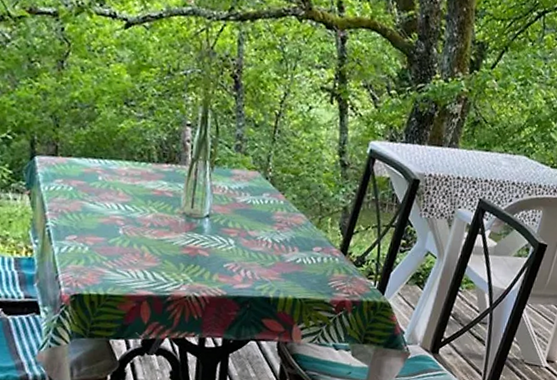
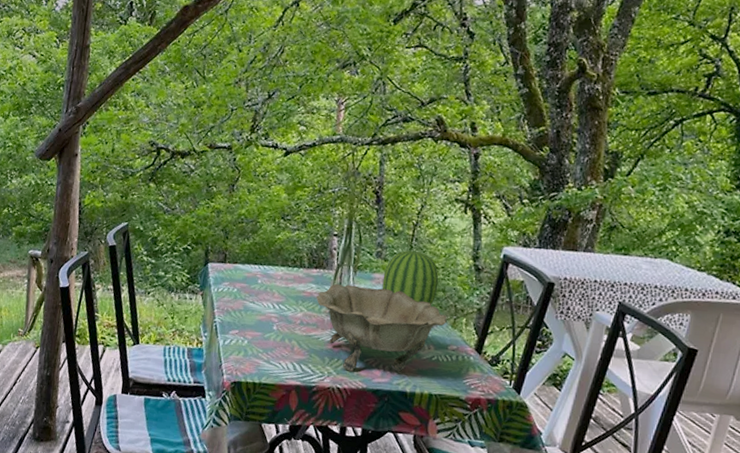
decorative bowl: none [168,180,312,278] -> present [316,283,447,372]
fruit: none [242,141,304,205] -> present [382,248,439,306]

